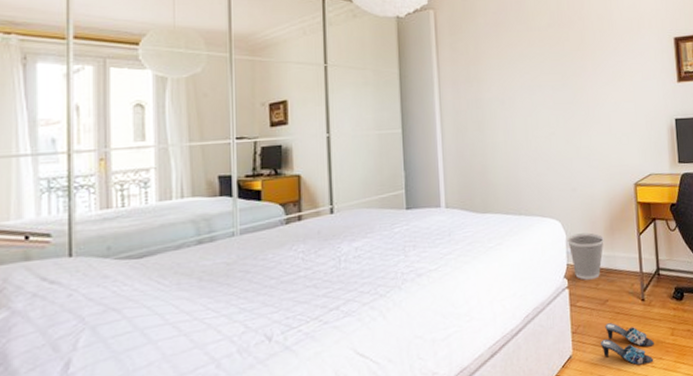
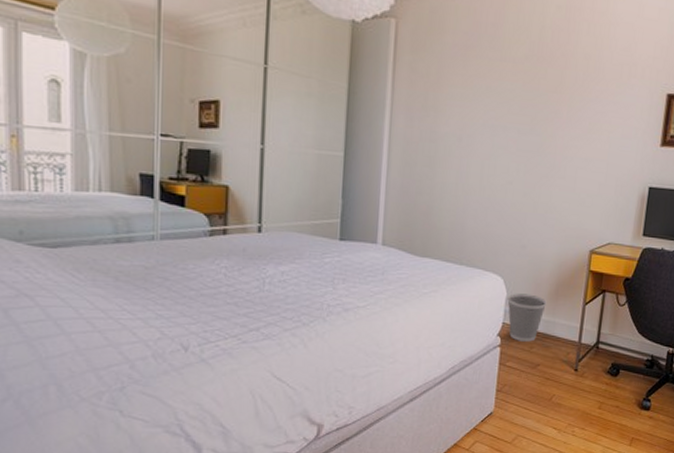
slippers: present [601,323,654,366] -> none [524,387,579,432]

